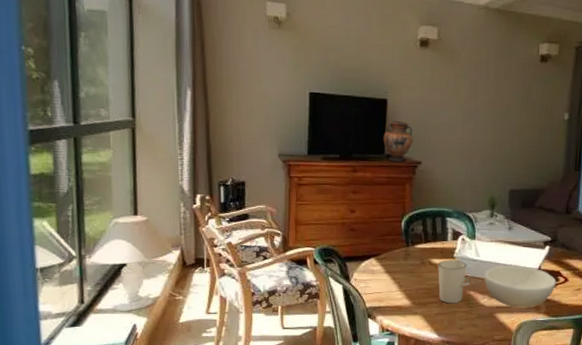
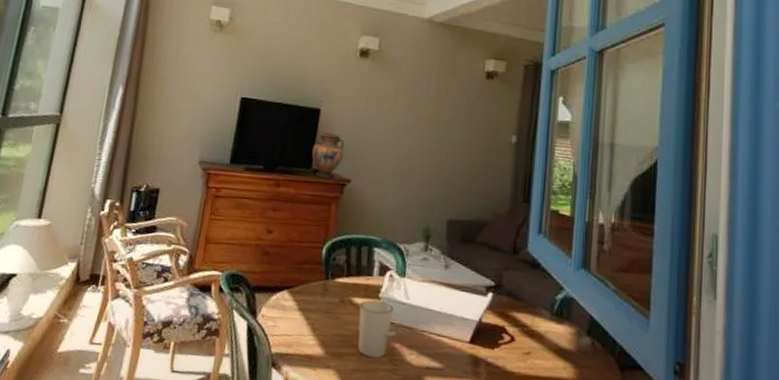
bowl: present [484,265,557,308] -> none [413,312,501,373]

